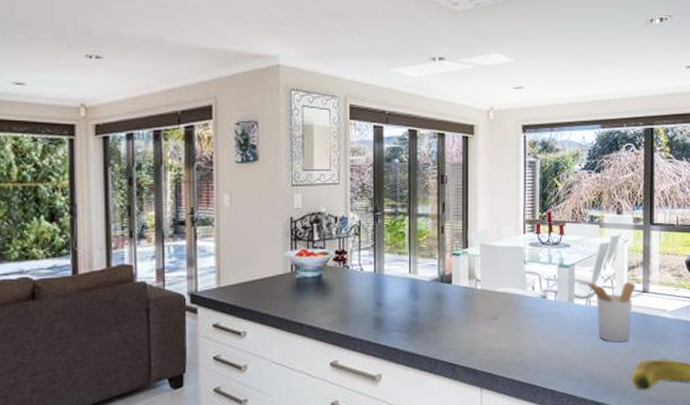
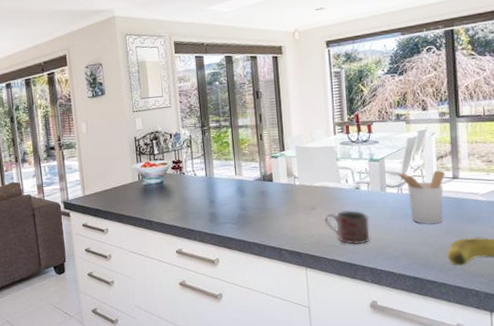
mug: none [506,321,554,363] -> present [324,210,370,245]

